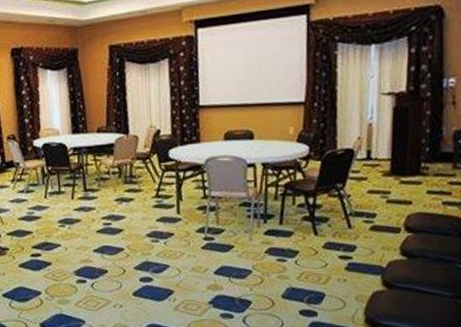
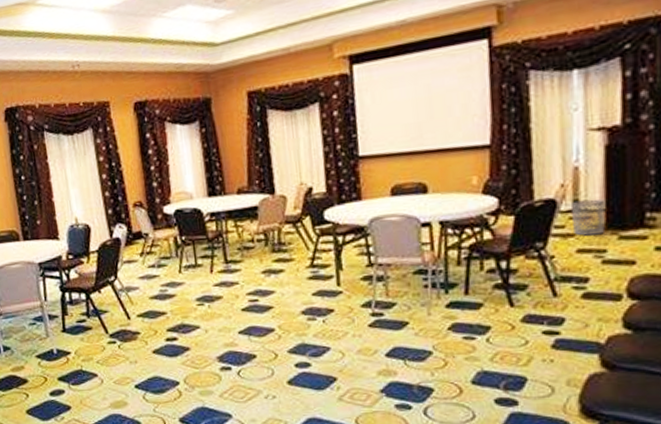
waste bin: none [366,150,392,180] -> present [572,199,606,236]

